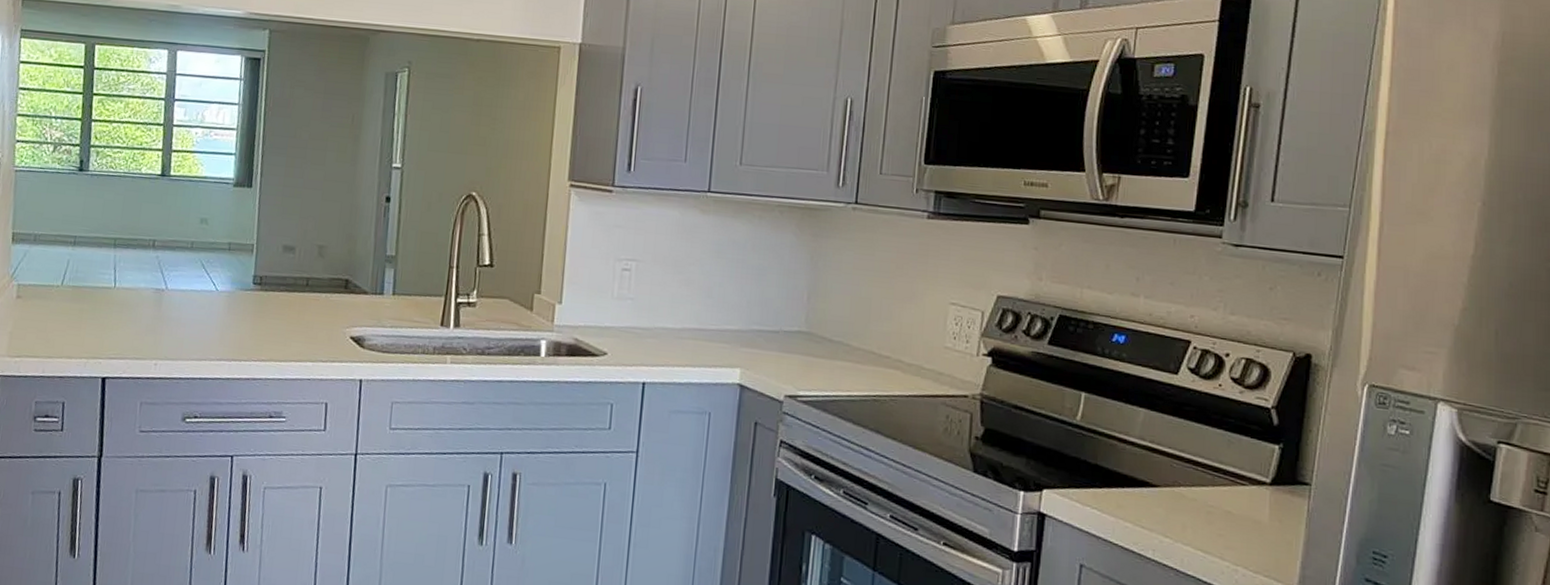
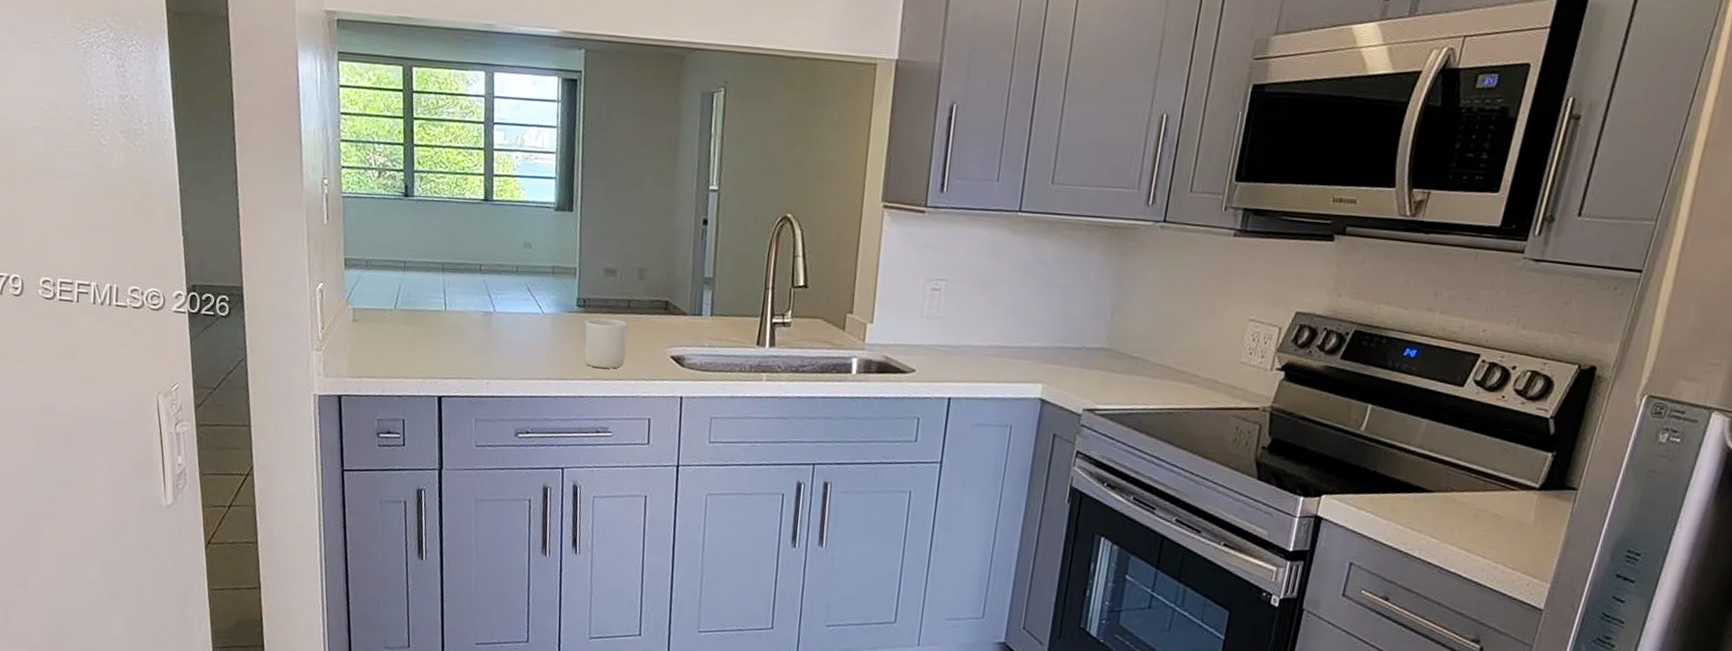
mug: none [258,296,306,350] -> present [583,318,628,369]

